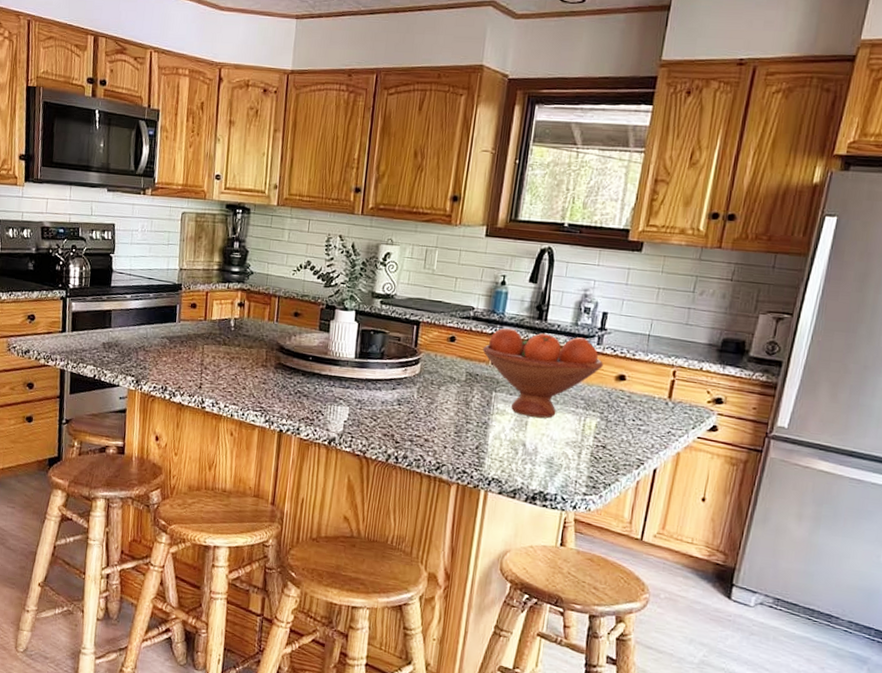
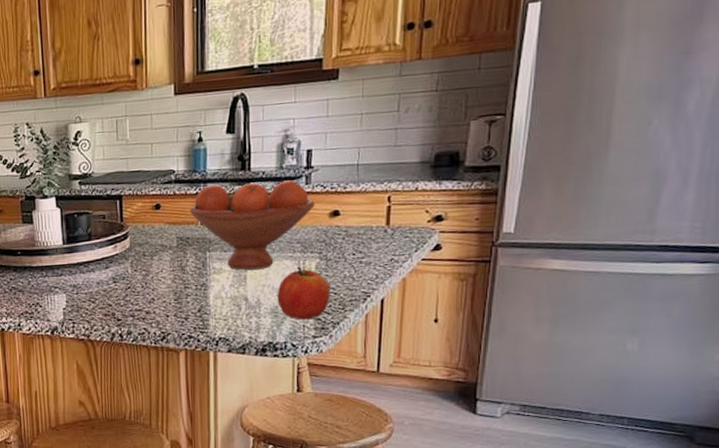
apple: none [554,422,607,476] -> present [277,266,331,320]

